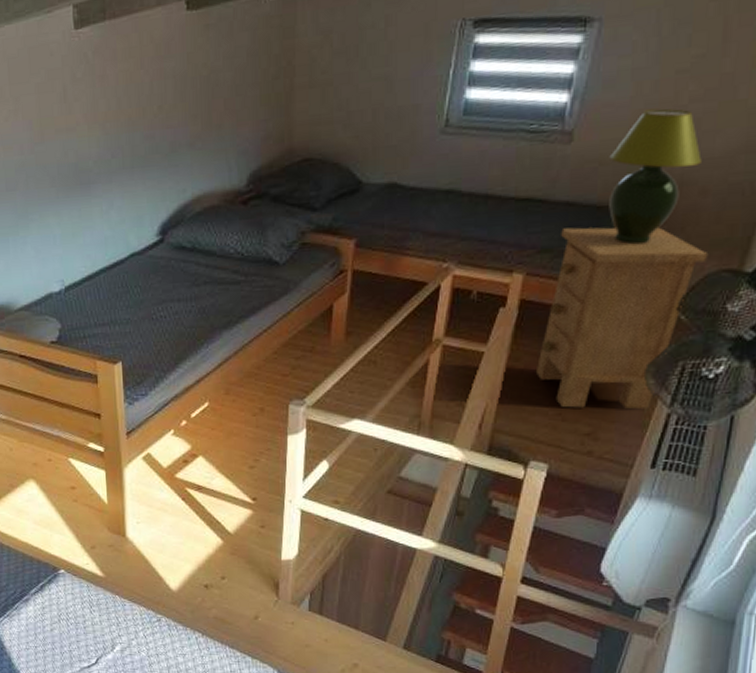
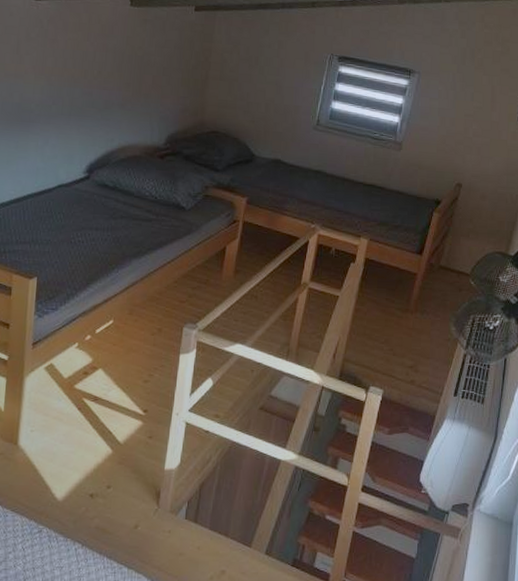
nightstand: present [535,227,709,410] -> none [375,209,487,350]
table lamp: present [609,108,702,245] -> none [425,136,481,228]

